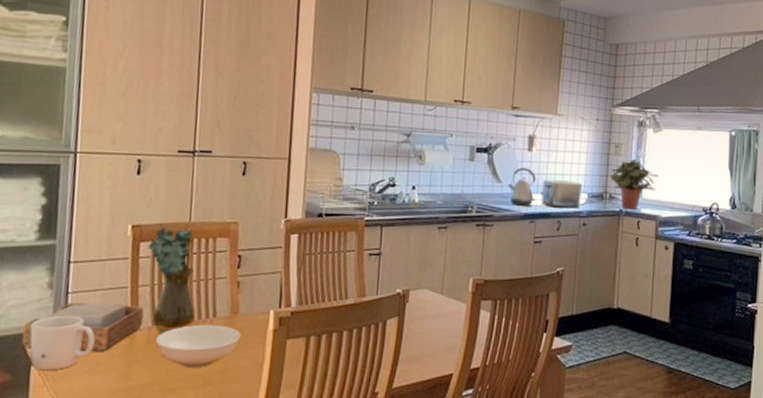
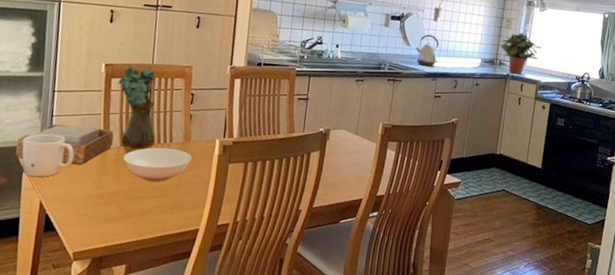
toaster: present [541,179,581,209] -> none [442,45,477,71]

